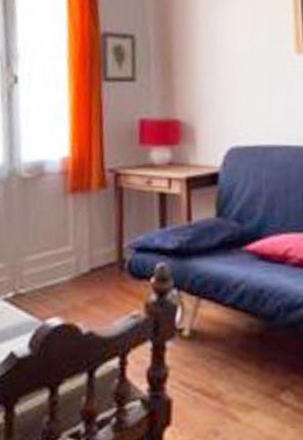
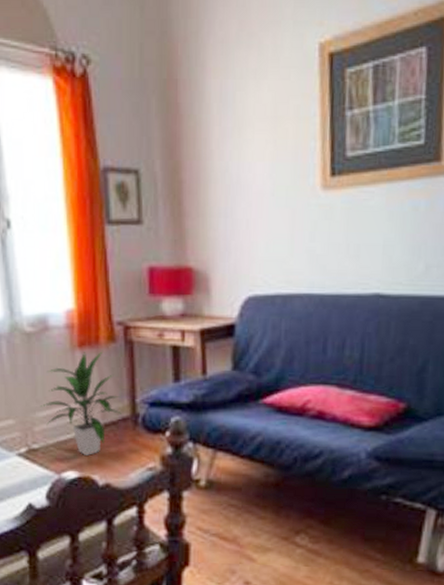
indoor plant: none [31,197,108,301] -> present [41,351,121,455]

